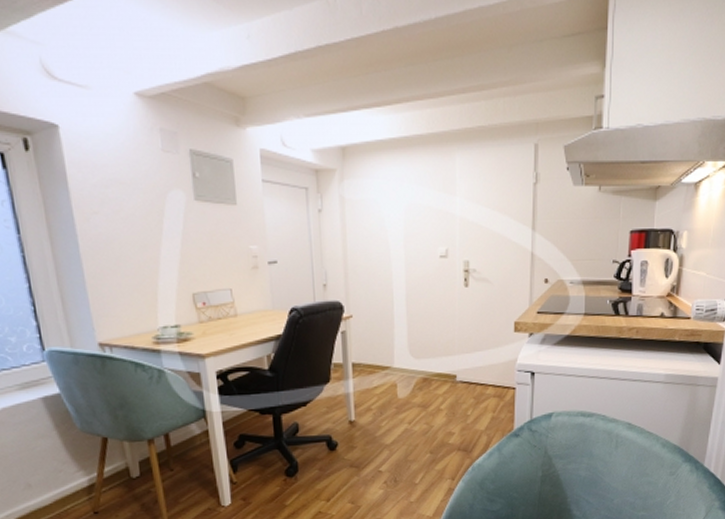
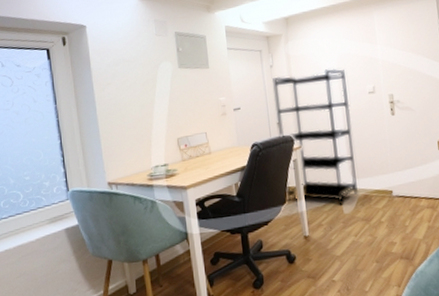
shelving unit: none [321,222,418,388] -> present [272,68,359,205]

